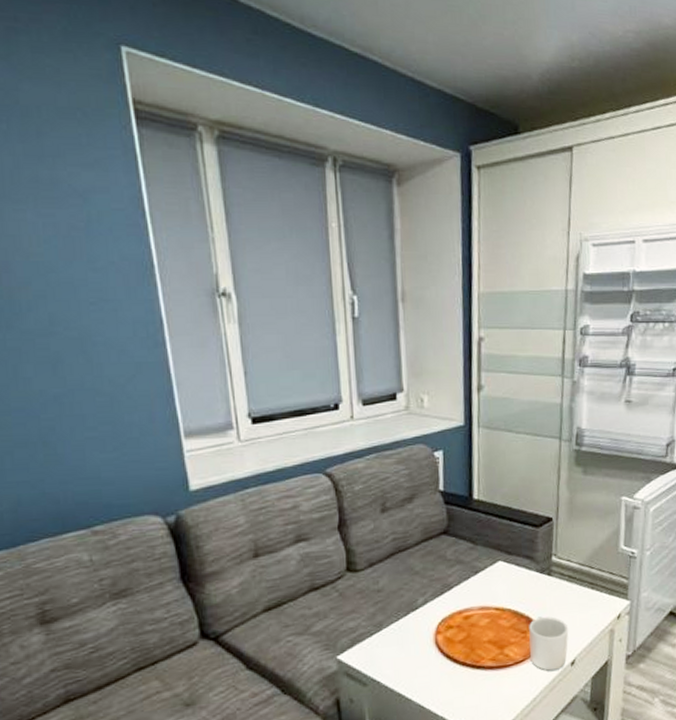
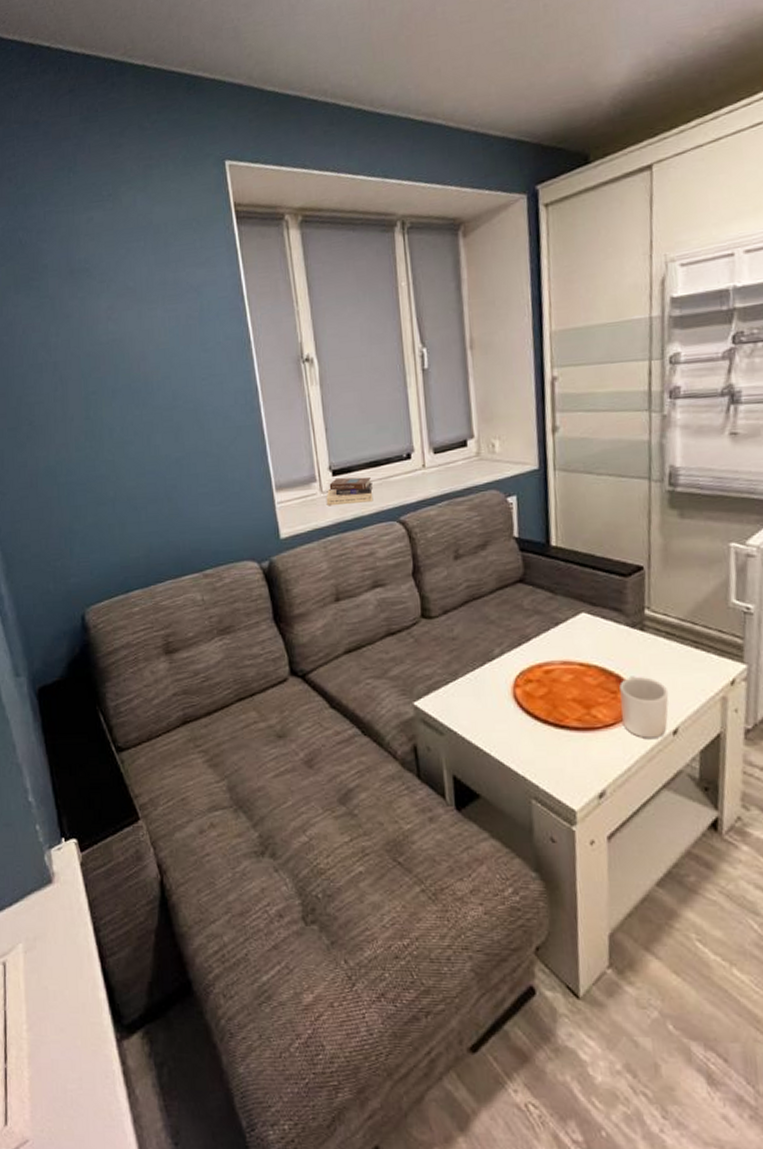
books: none [244,425,298,455] -> present [326,477,373,505]

